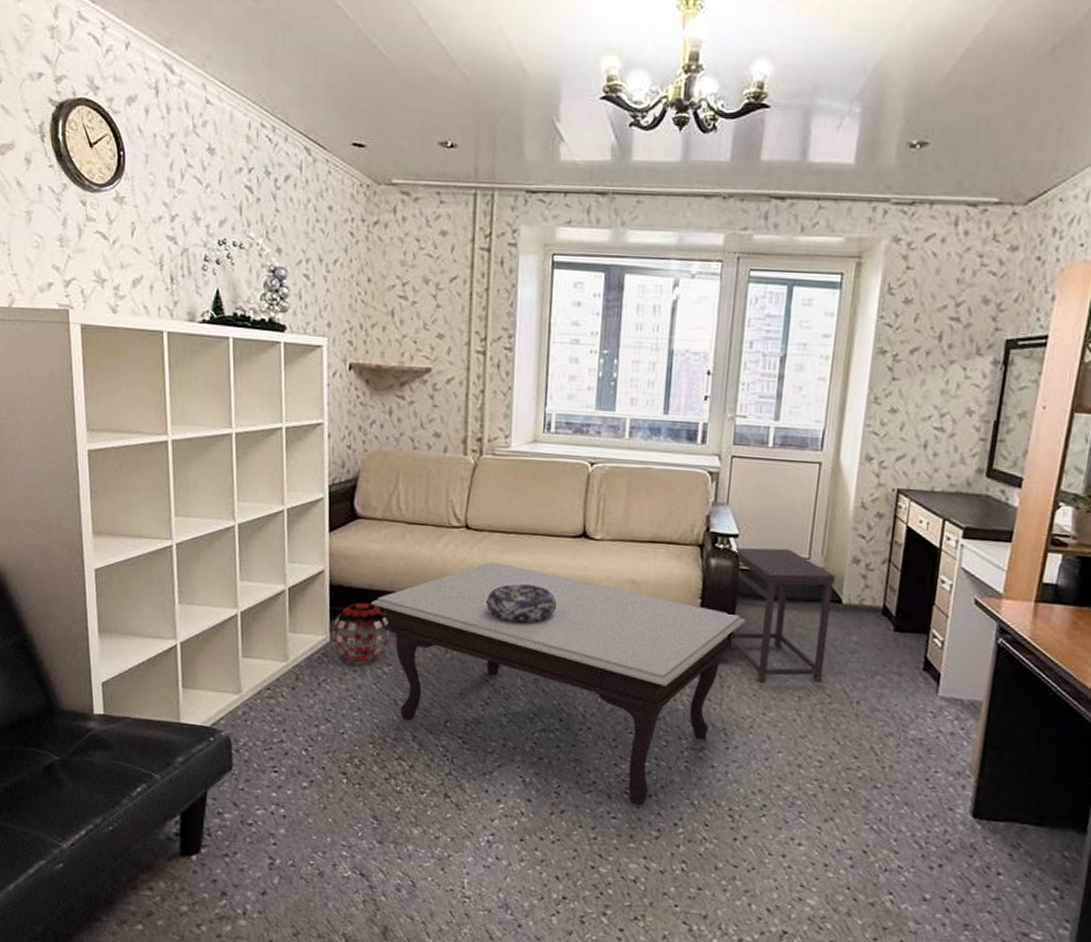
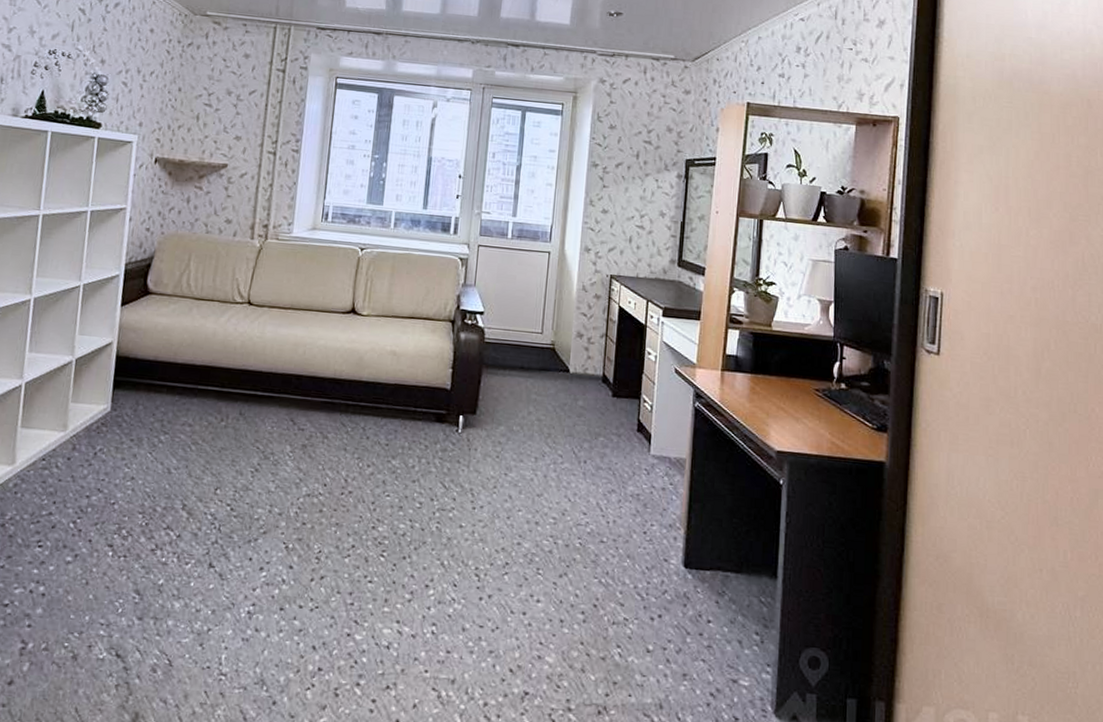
decorative ball: present [332,602,391,662] -> none [114,372,170,431]
coffee table: present [370,561,746,806] -> none [153,334,490,568]
decorative bowl: present [486,583,557,623] -> none [262,355,327,392]
side table: present [727,547,835,683] -> none [474,323,563,445]

